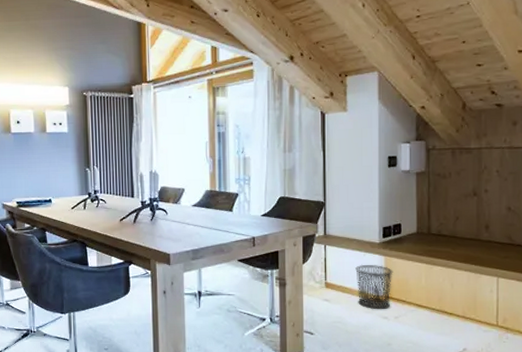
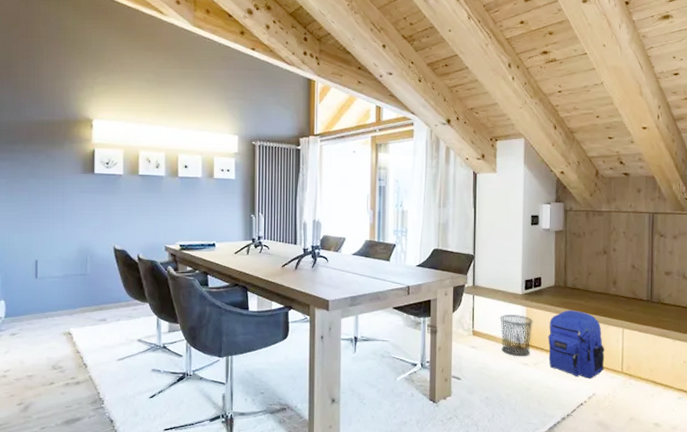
backpack: none [410,258,477,332] -> present [548,310,605,378]

